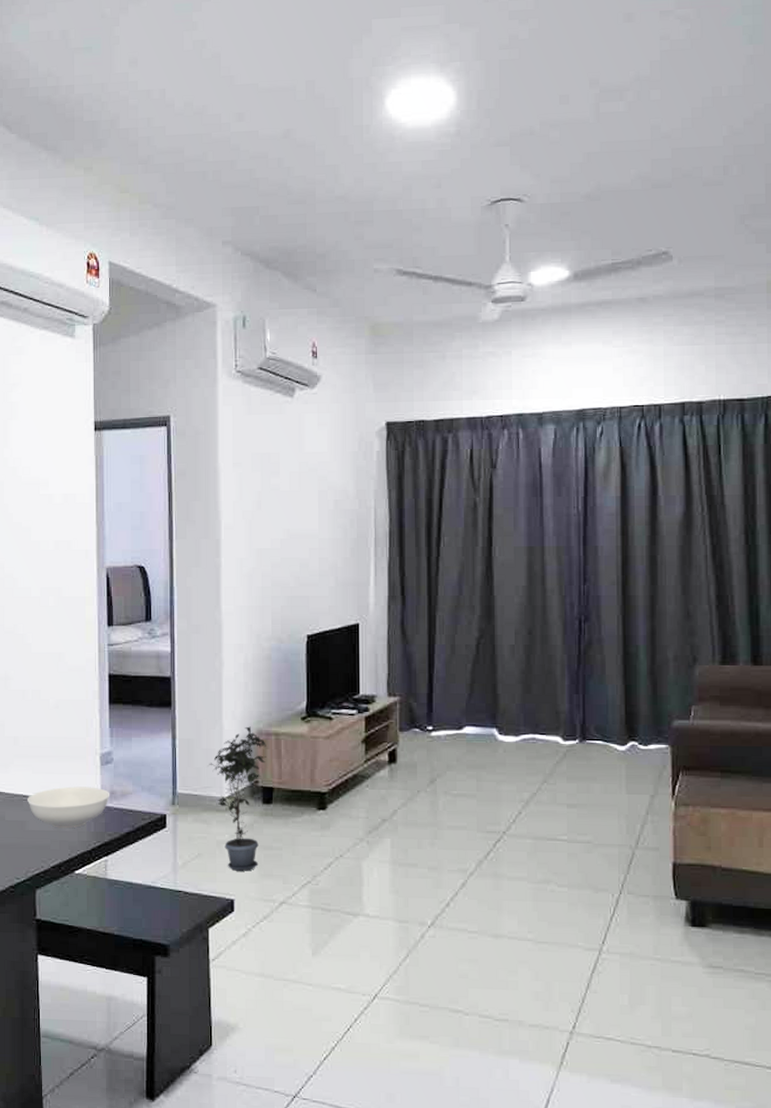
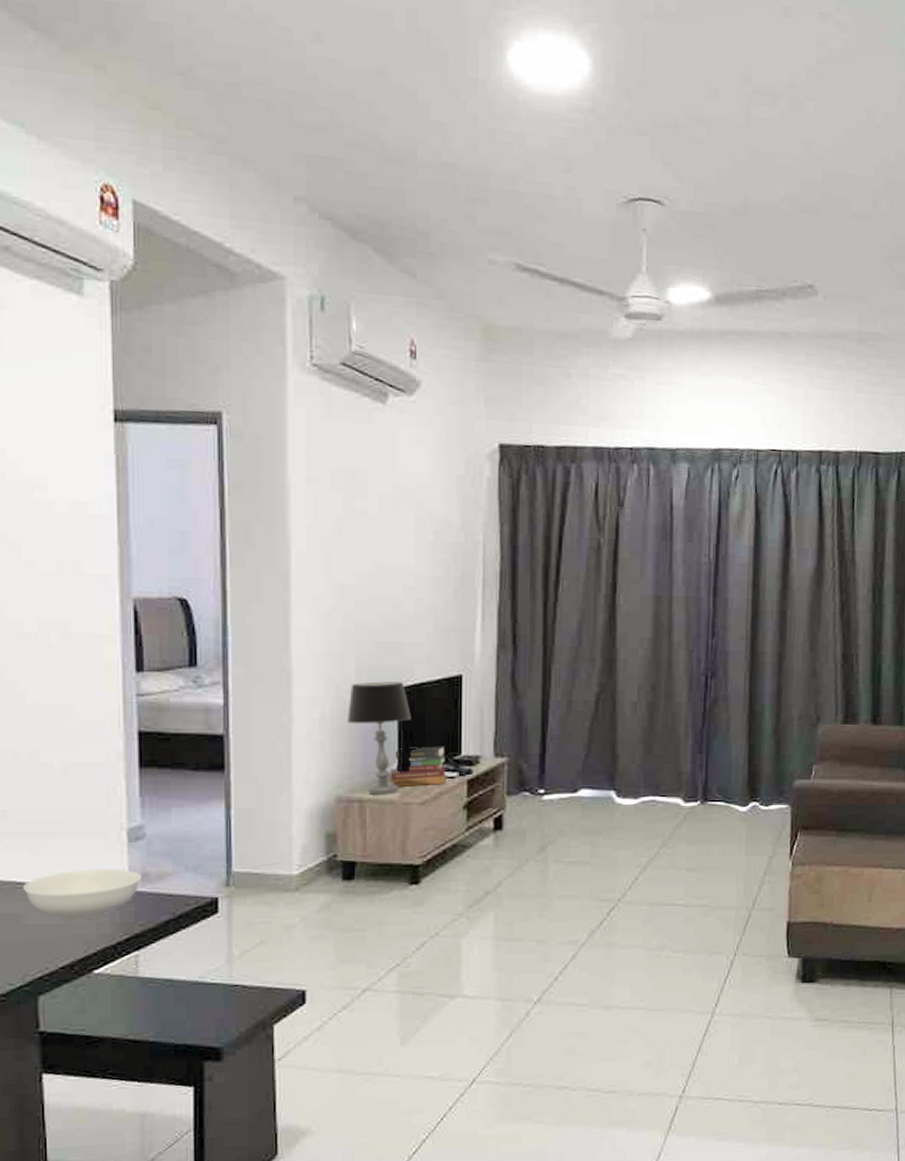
potted plant: present [209,726,266,871] -> none [274,792,347,958]
table lamp: none [266,631,318,729] -> present [347,682,412,795]
books: none [300,686,347,722] -> present [390,746,447,787]

